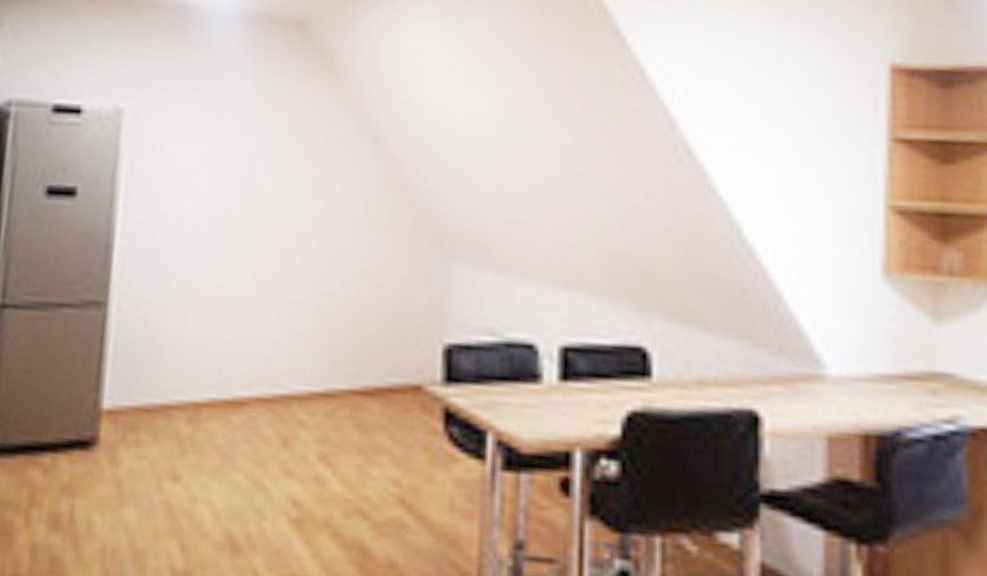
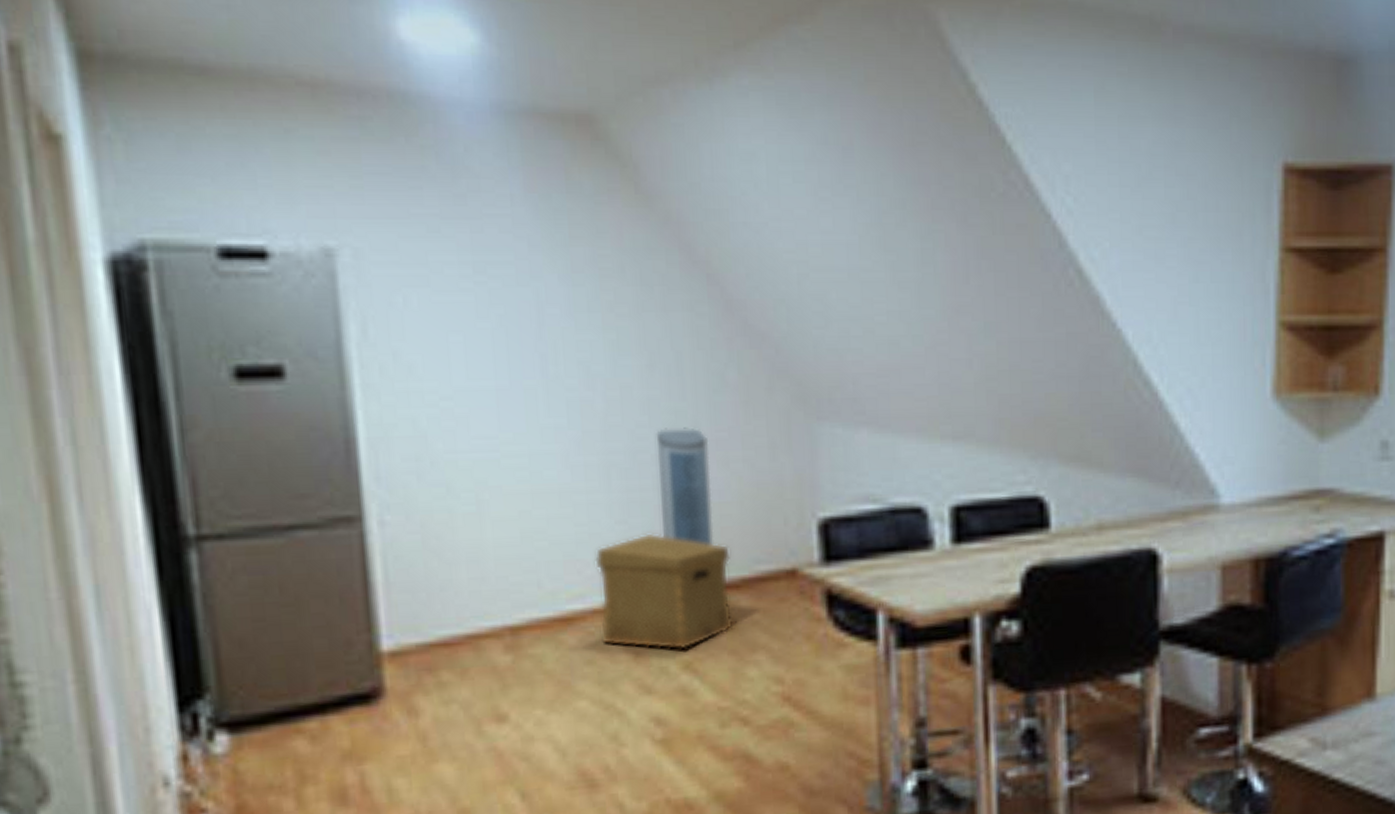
cardboard box: none [259,339,369,443] -> present [595,533,733,650]
air purifier: none [317,256,361,356] -> present [656,427,714,546]

